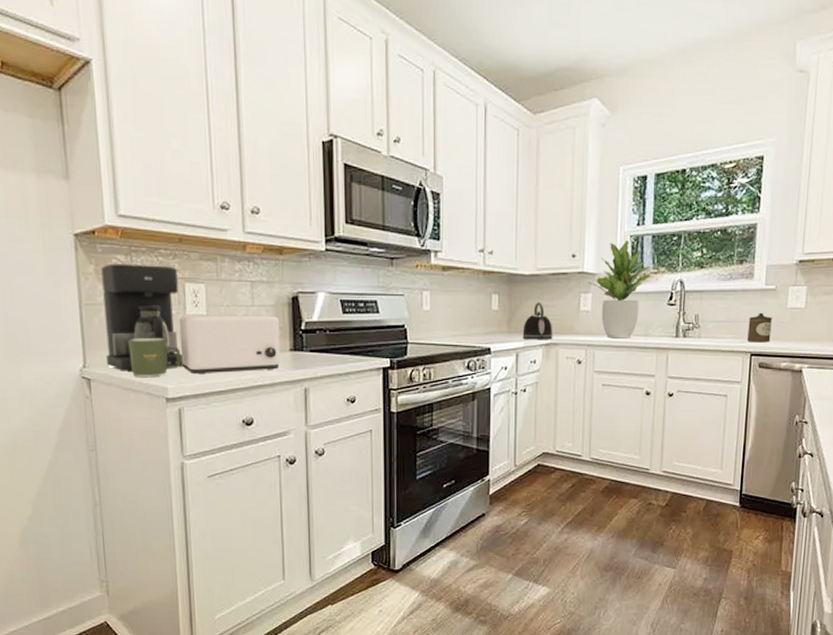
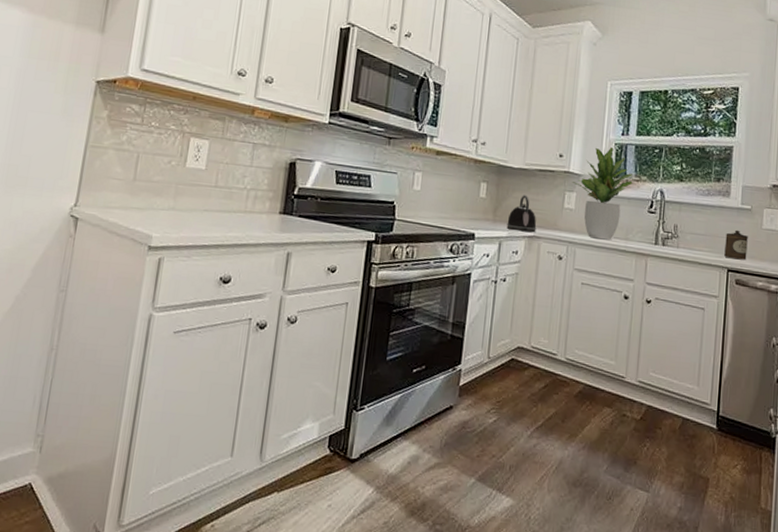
coffee maker: present [101,263,184,371] -> none [97,111,186,218]
mug: present [128,338,181,378] -> none [121,183,173,224]
toaster: present [179,315,281,375] -> none [171,167,275,231]

